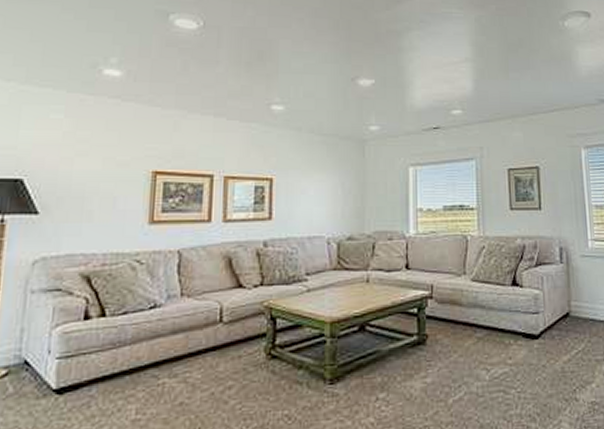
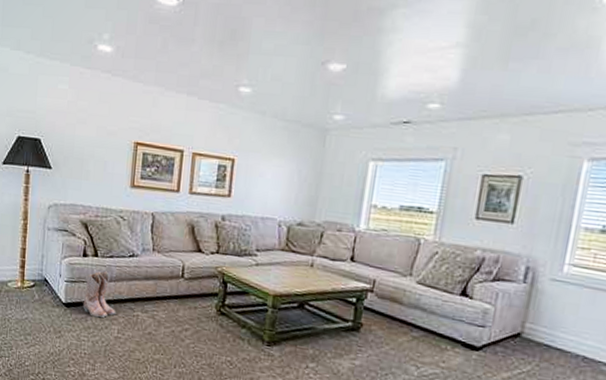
boots: none [83,333,134,400] -> present [83,271,117,318]

